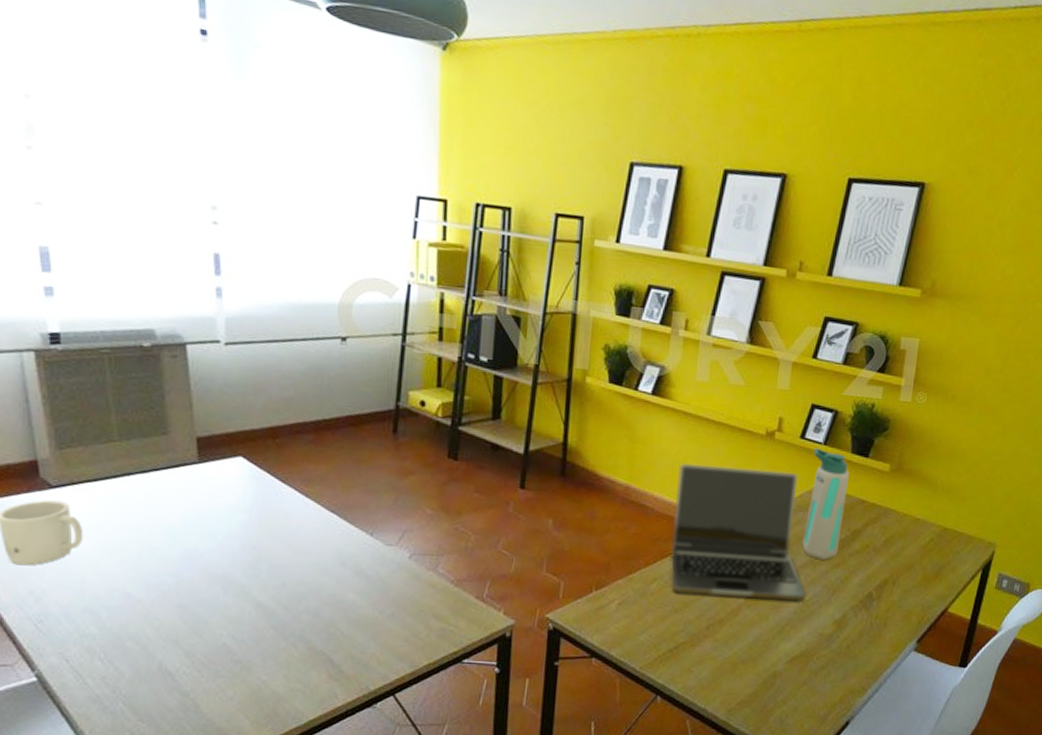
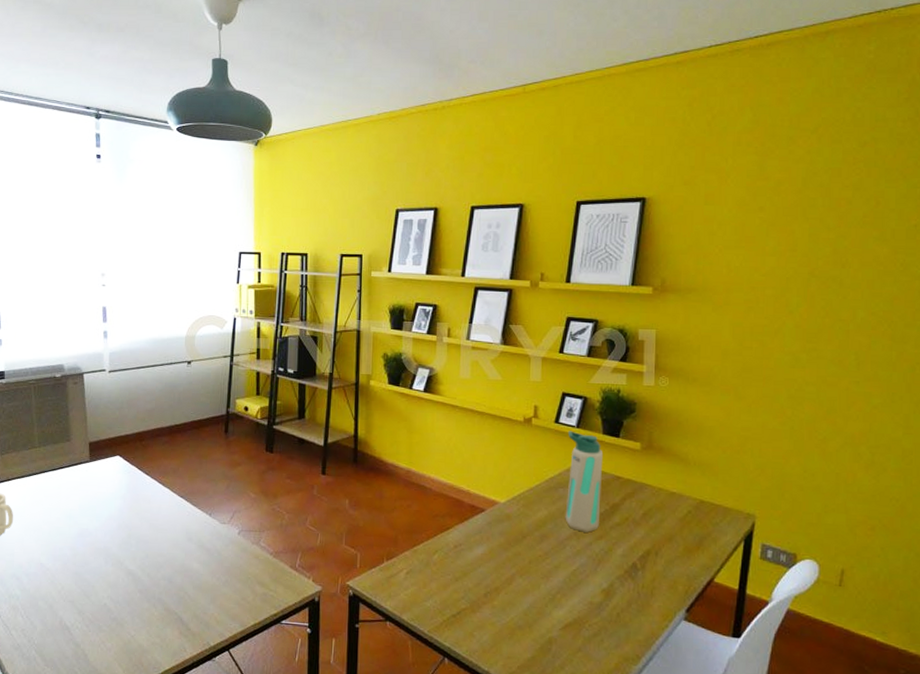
laptop: present [671,463,806,600] -> none [448,448,572,570]

